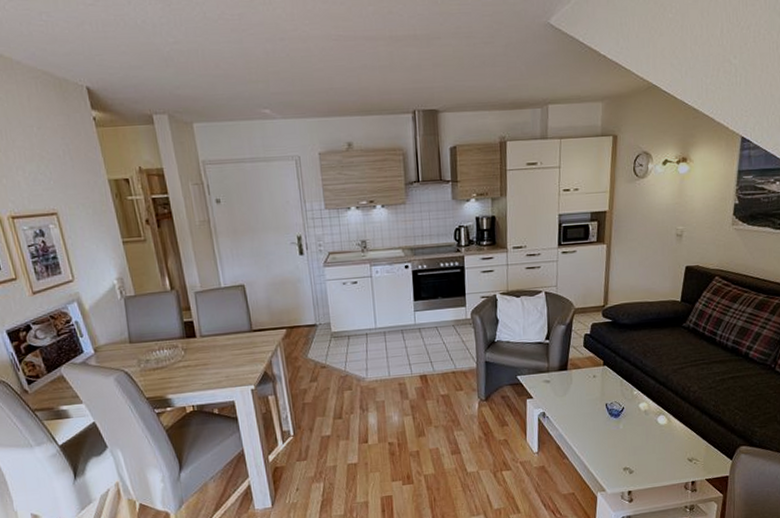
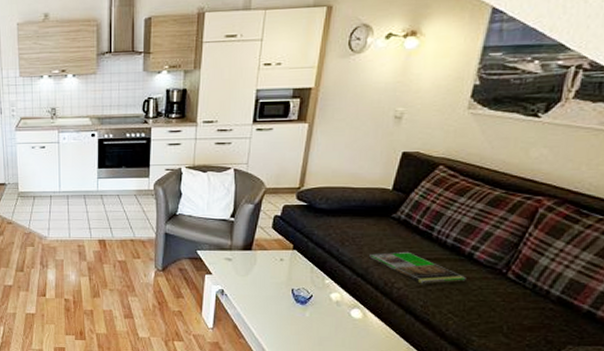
magazine: none [668,356,746,386] -> present [369,251,466,284]

